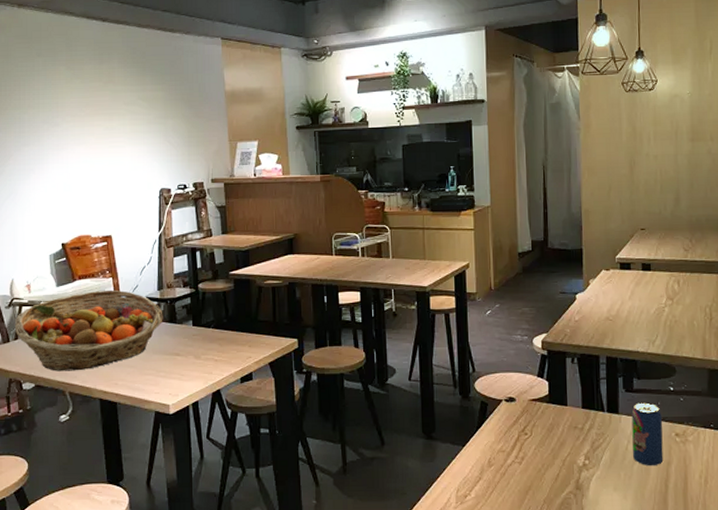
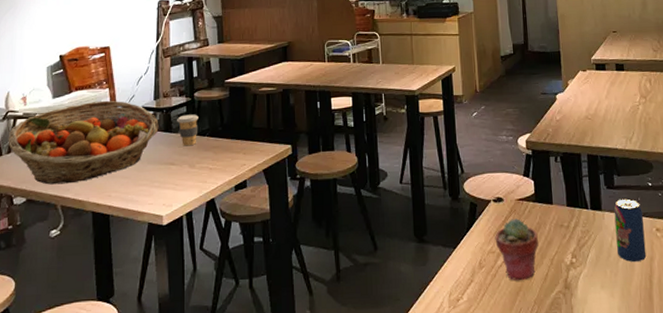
coffee cup: none [181,305,203,338] -> present [177,114,199,146]
potted succulent: none [505,419,550,479] -> present [495,218,539,280]

